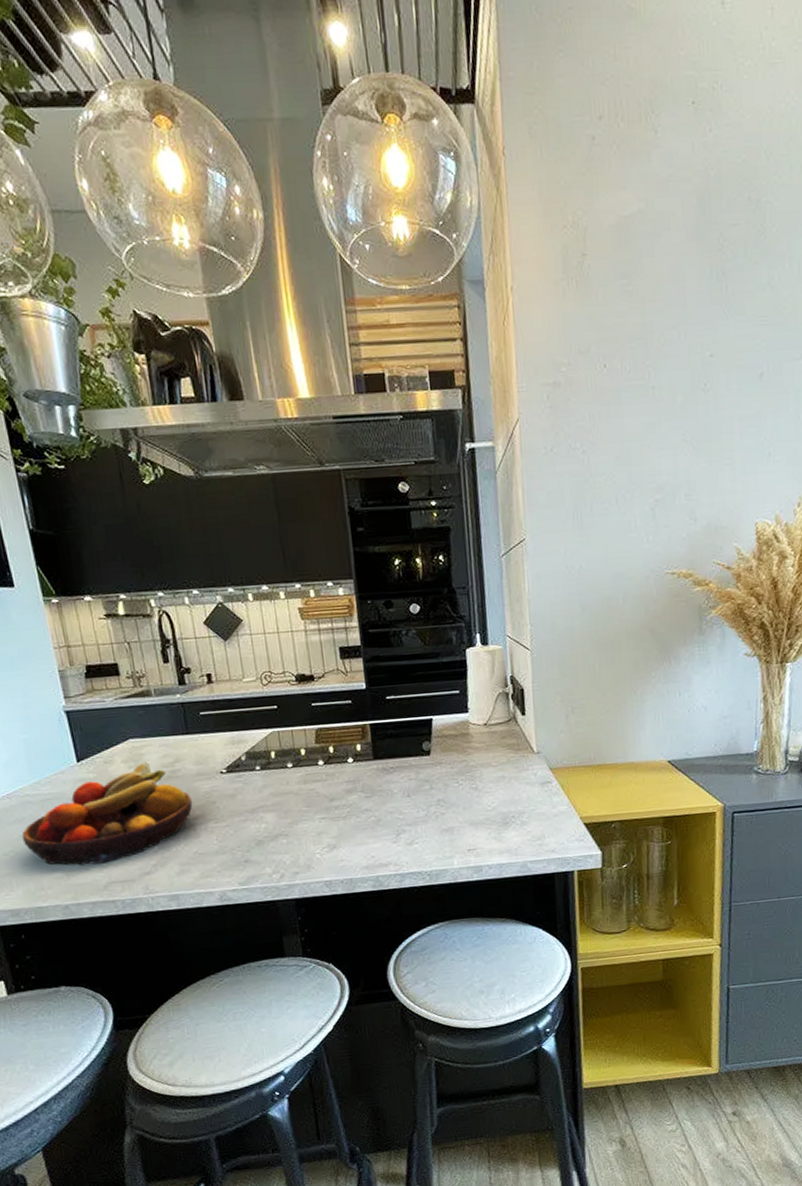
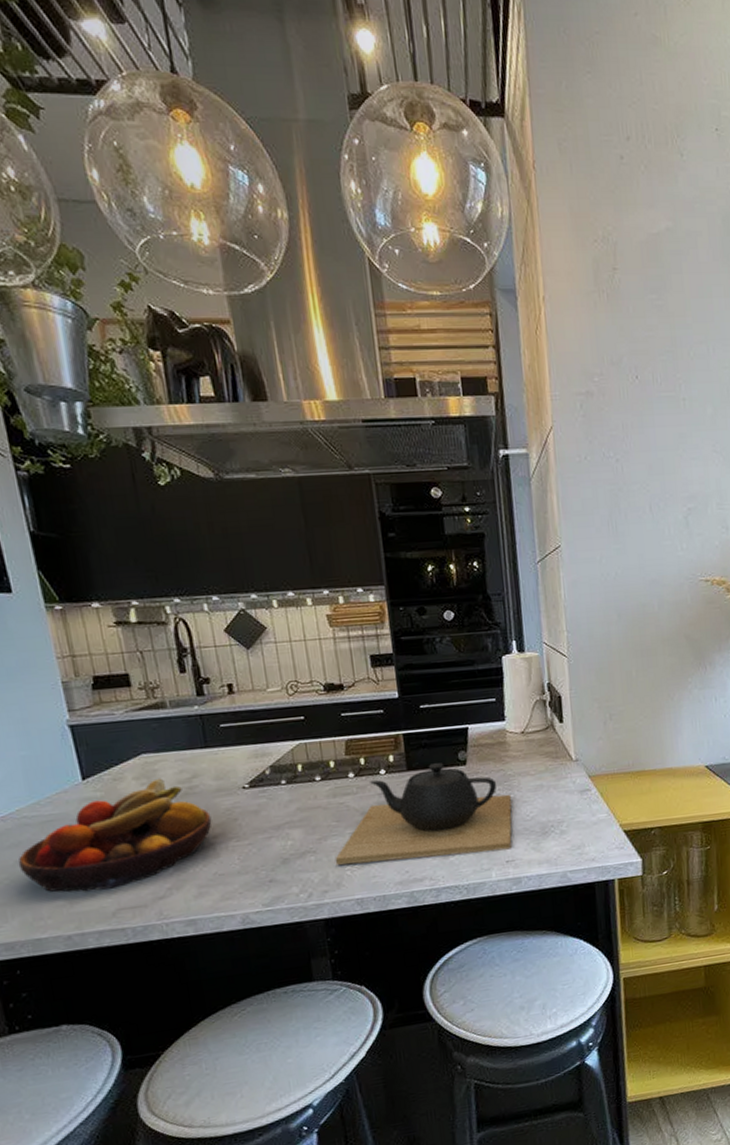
teapot: none [305,752,474,849] -> present [335,763,512,865]

